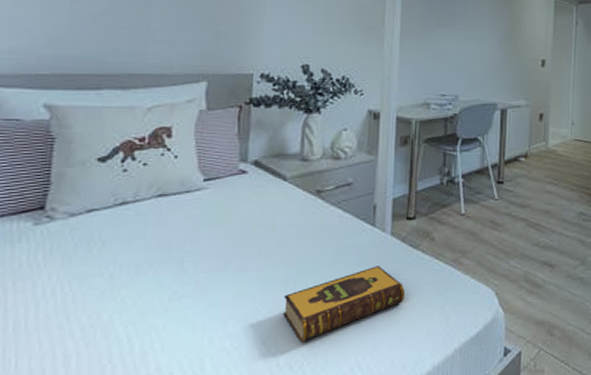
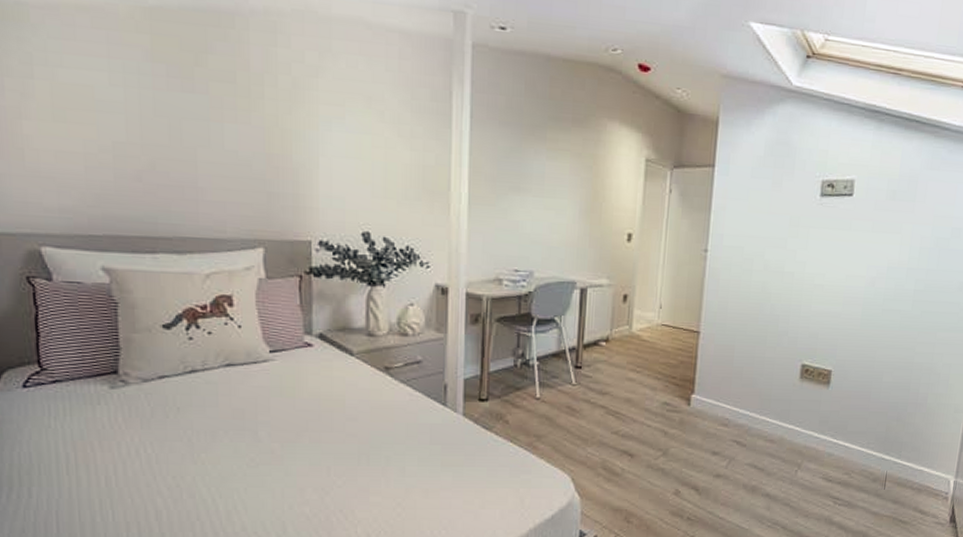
hardback book: present [282,266,406,343] -> none [358,445,479,514]

